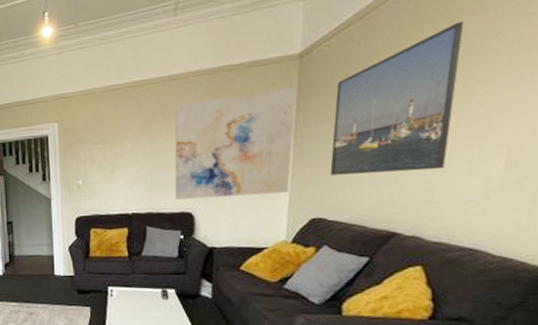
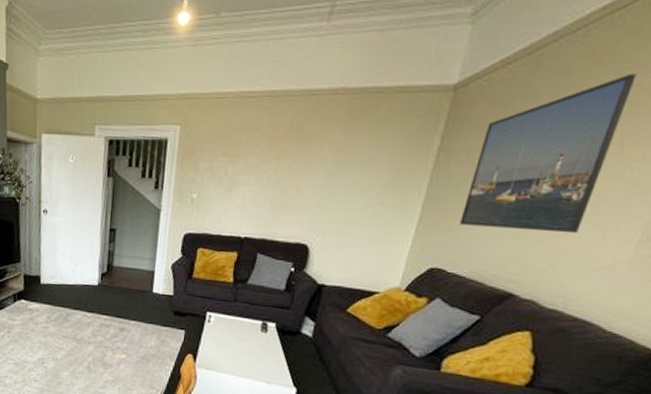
wall art: present [174,87,295,200] -> none [292,121,442,237]

